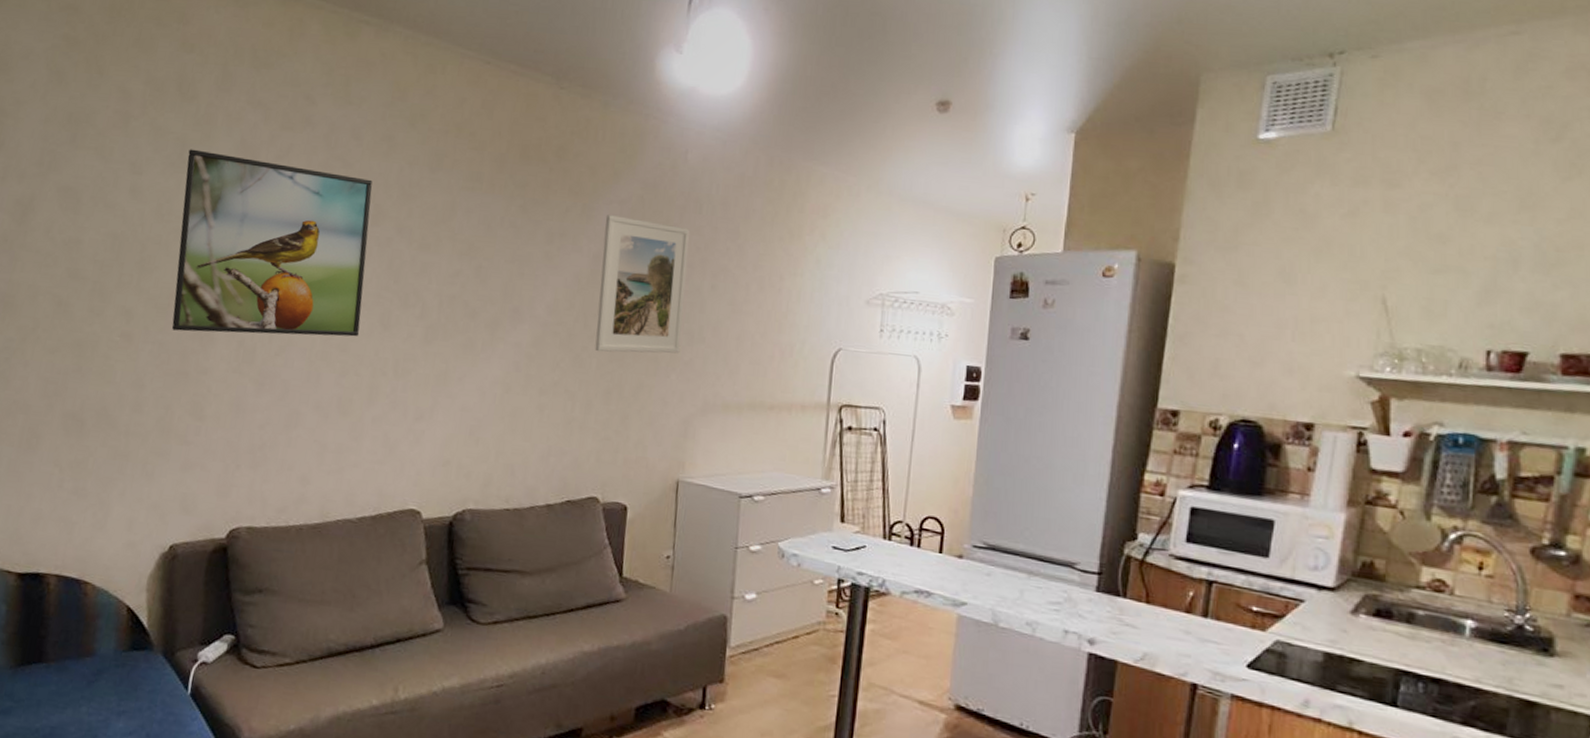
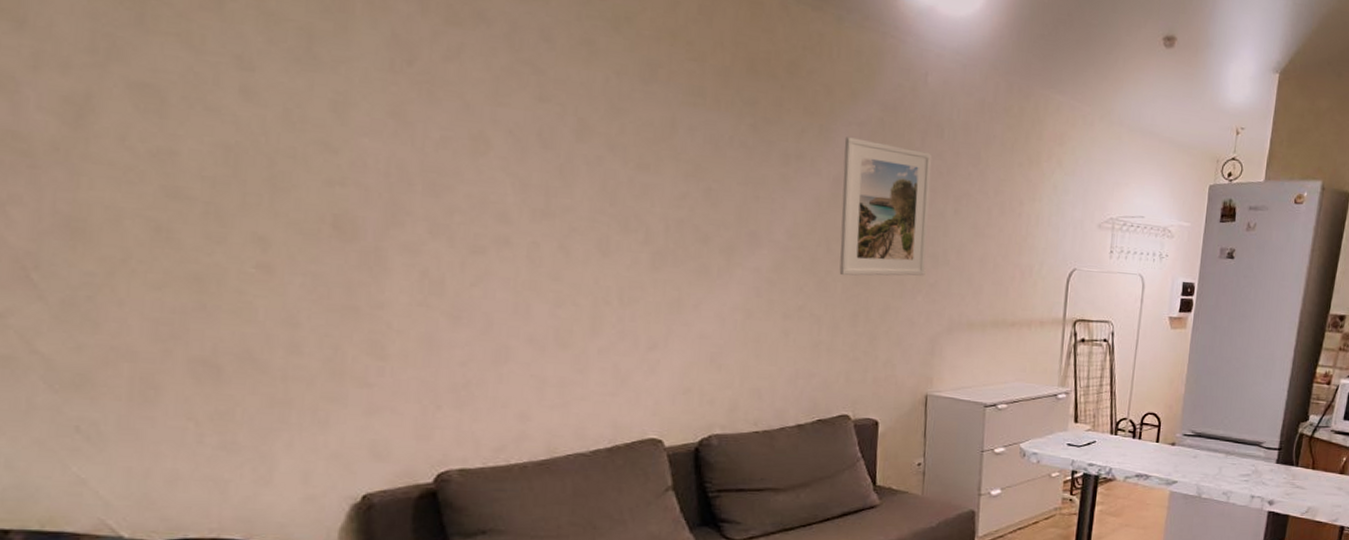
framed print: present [171,149,373,337] -> none [318,42,574,265]

